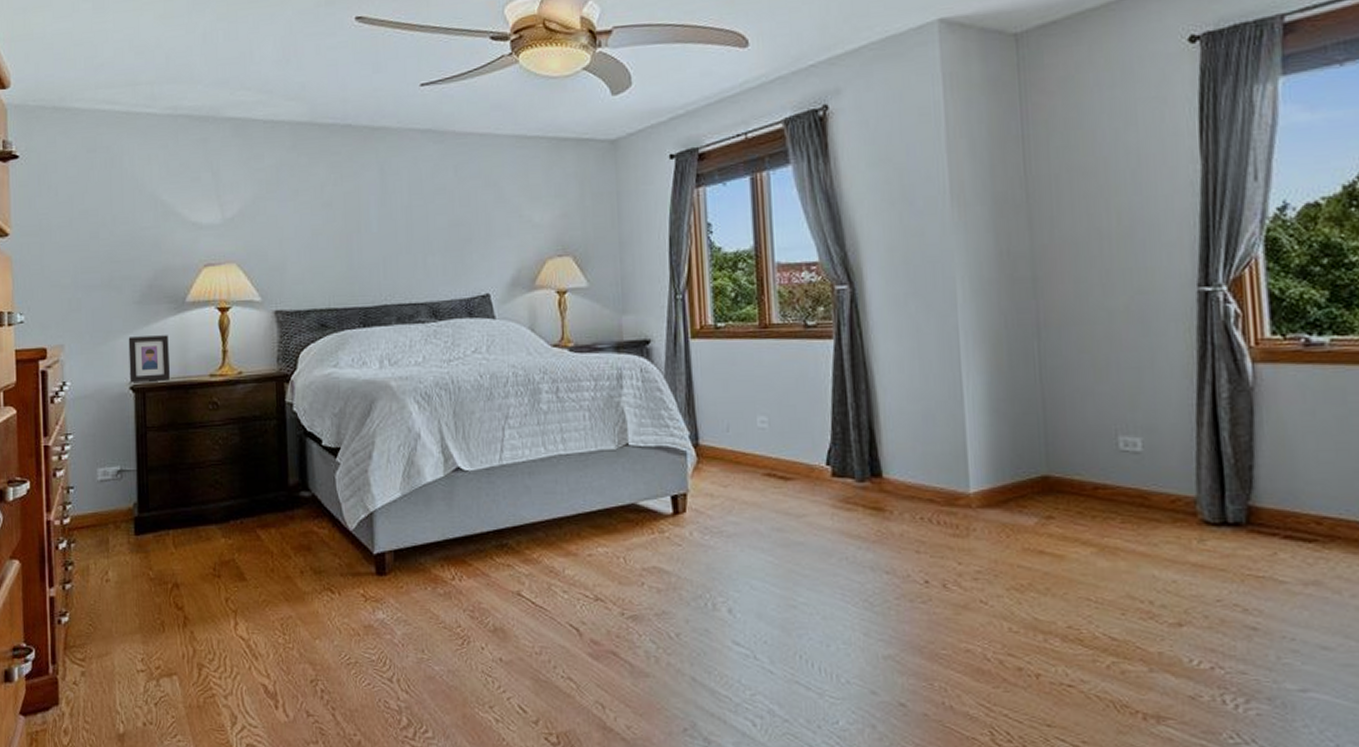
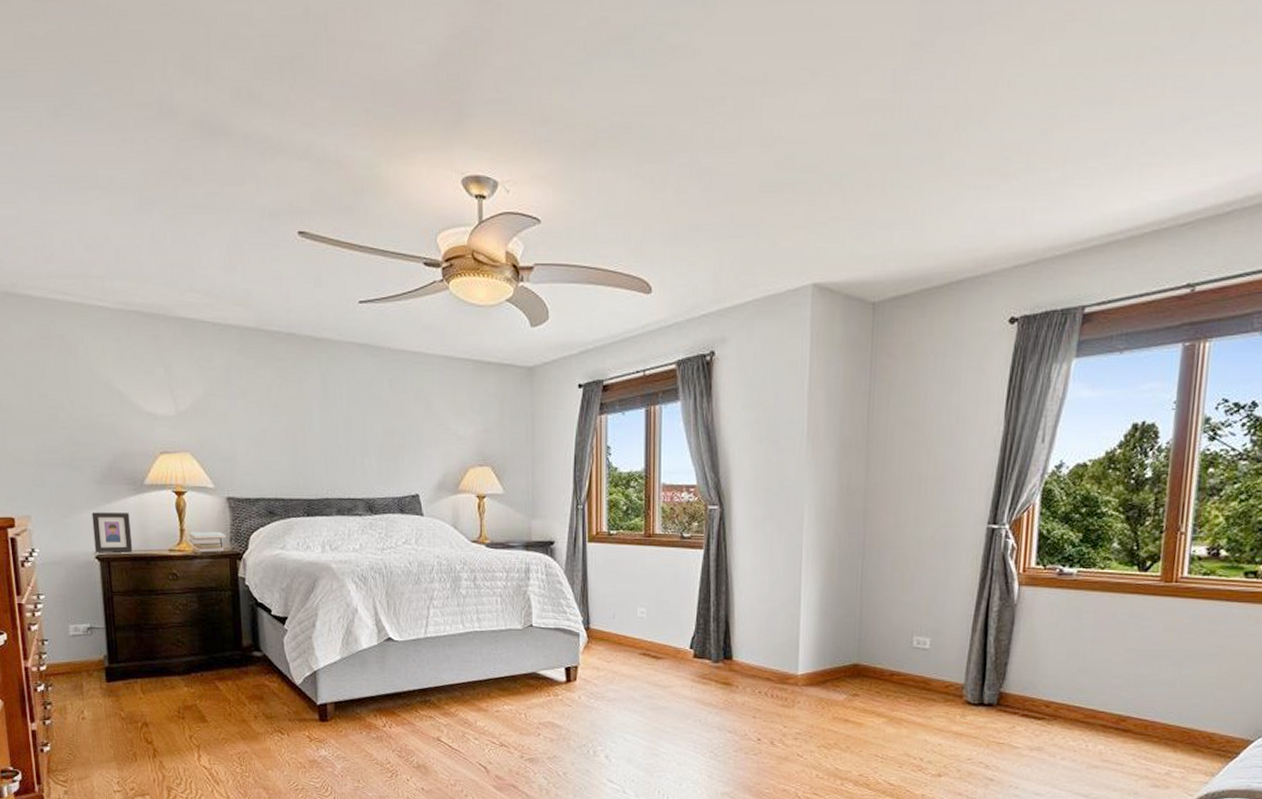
books: none [231,350,273,379] -> present [188,531,227,555]

